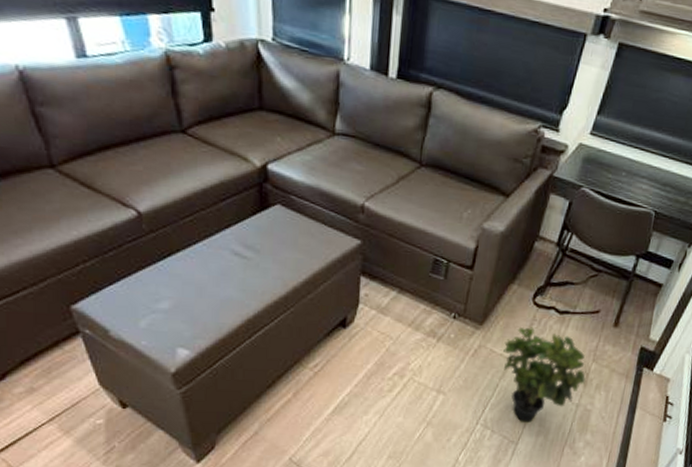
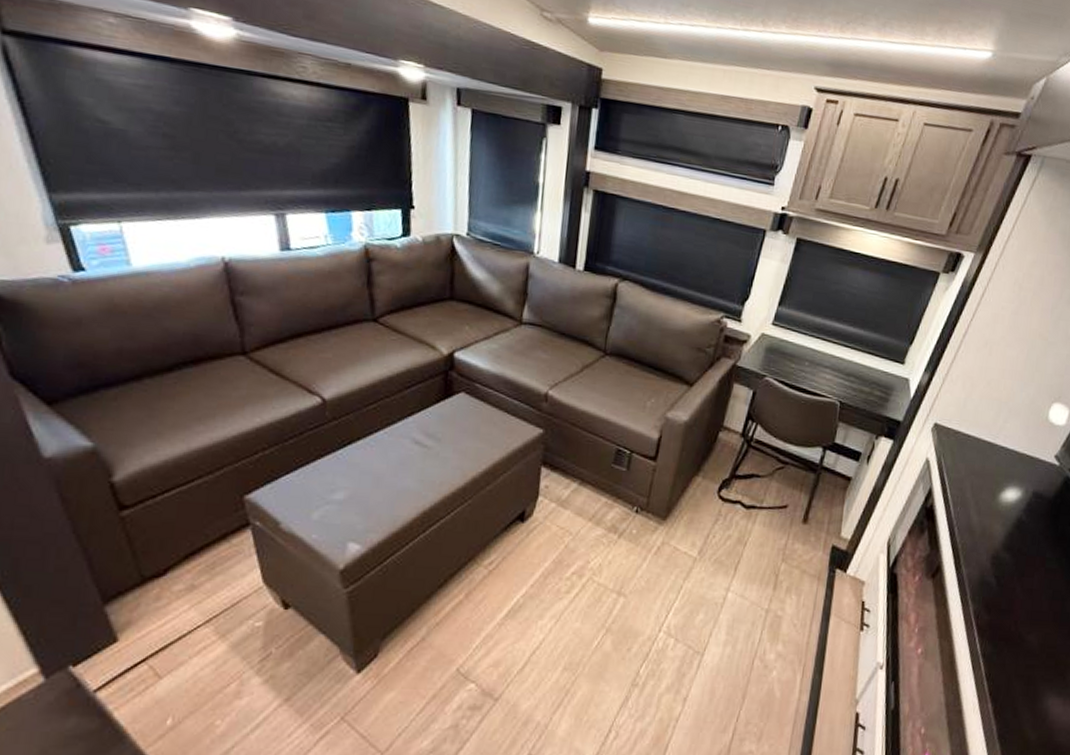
potted plant: present [503,326,586,423] -> none [688,522,775,630]

